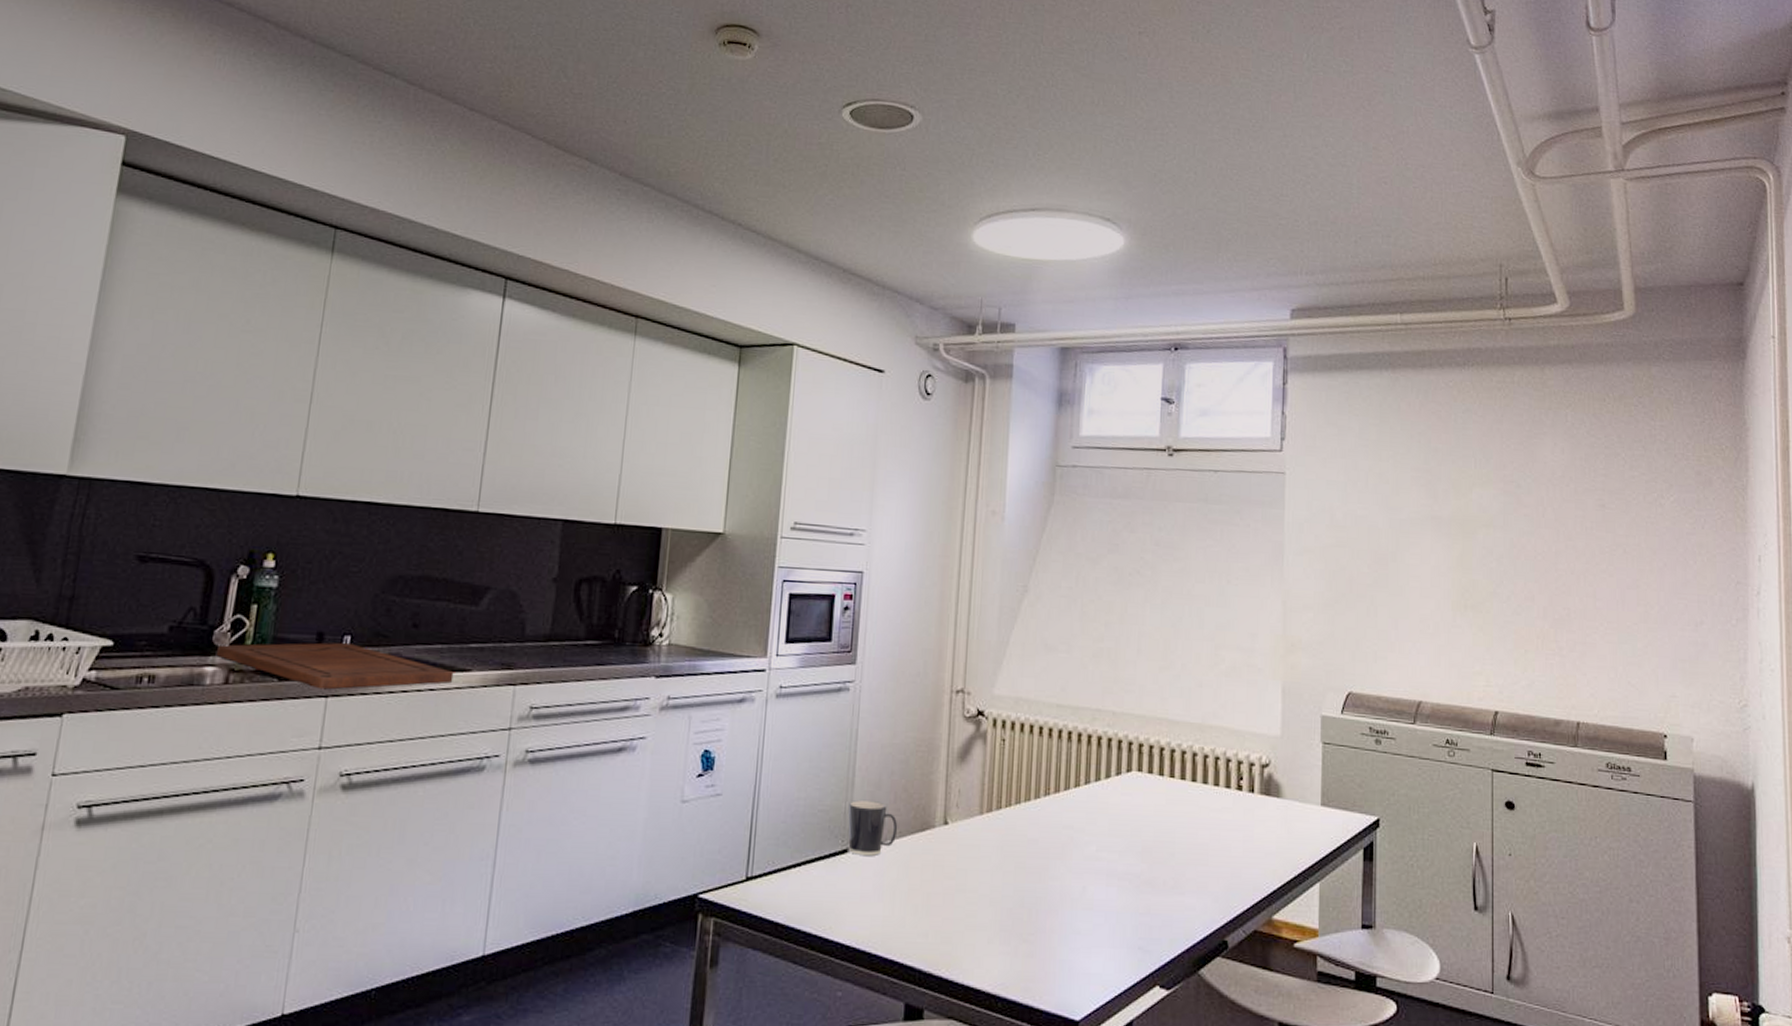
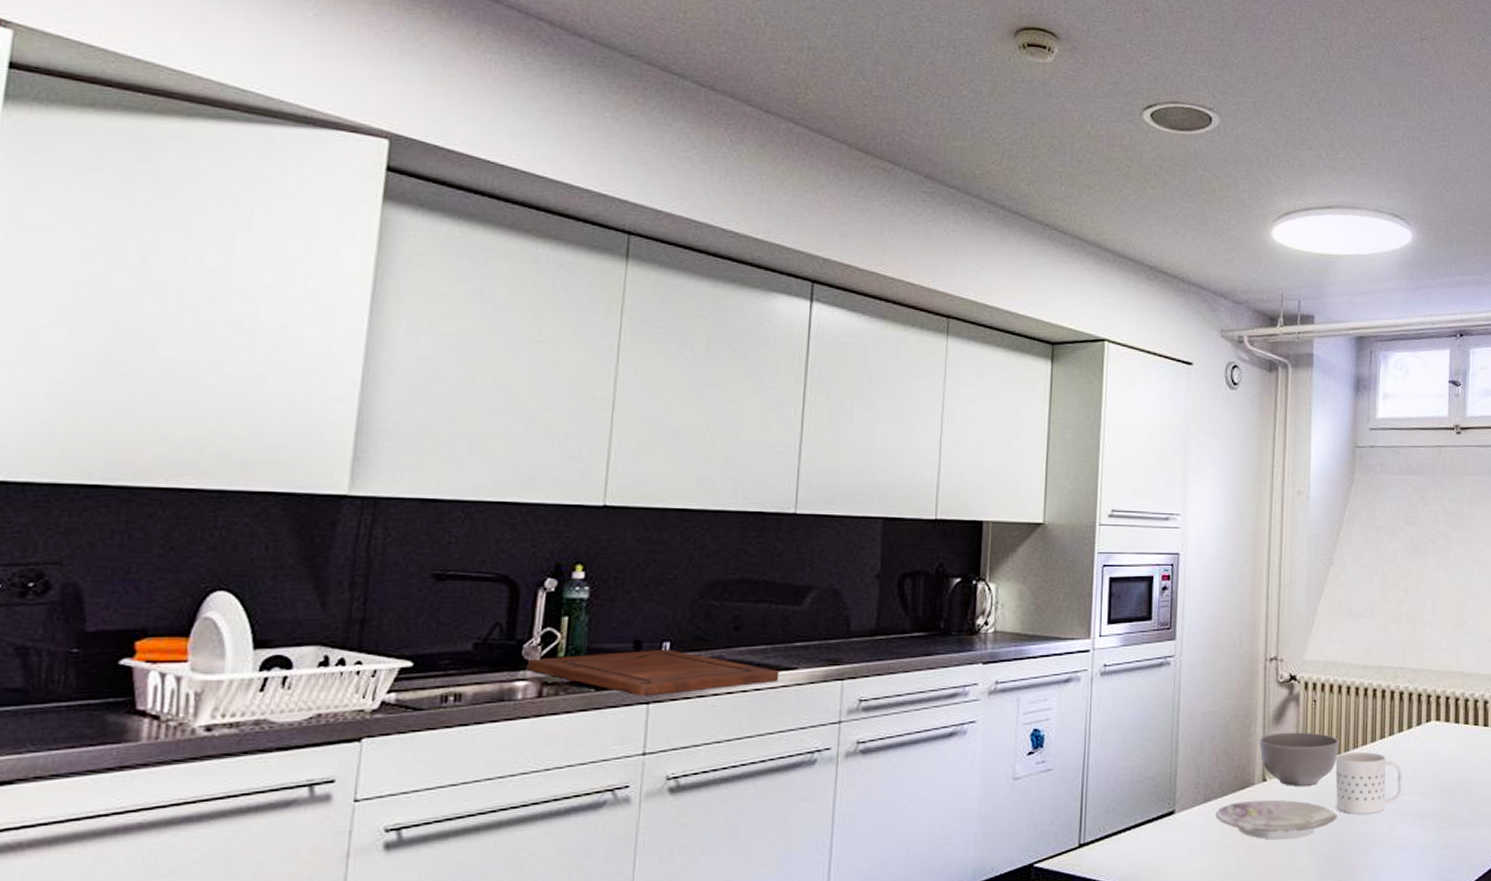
mug: present [848,800,898,856] -> none [1173,765,1220,815]
plate: none [892,844,1025,891] -> present [1215,800,1337,840]
bowl: none [942,772,1030,833] -> present [1259,732,1340,786]
mug: none [1023,799,1098,870] -> present [1335,752,1402,814]

